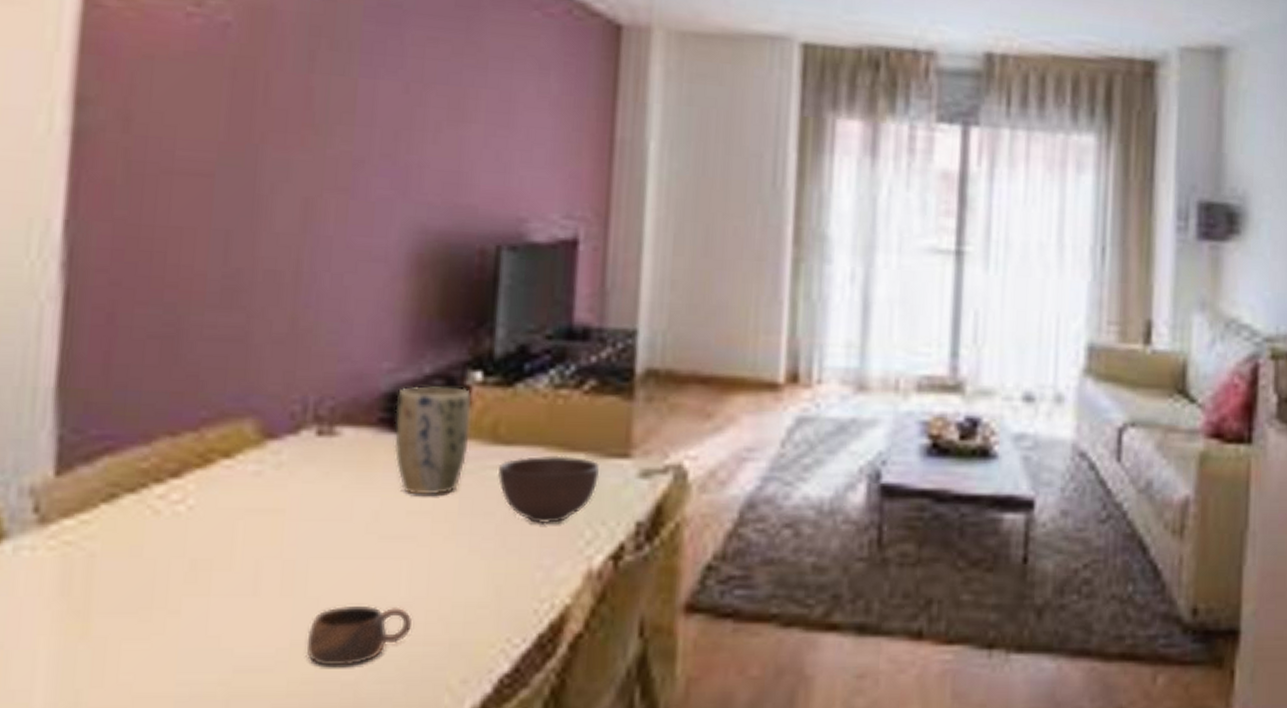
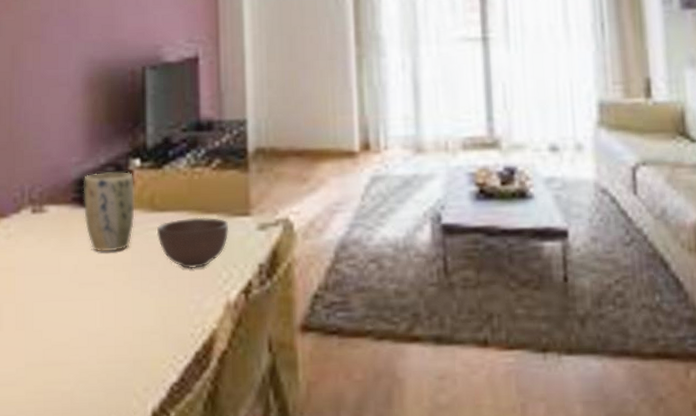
cup: present [306,605,413,666] -> none [36,334,107,380]

